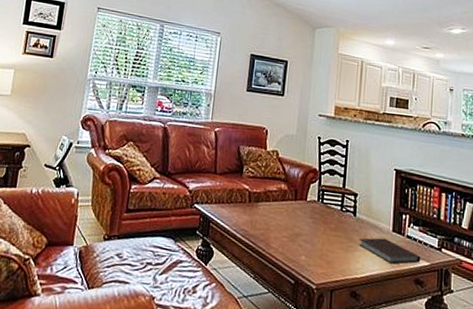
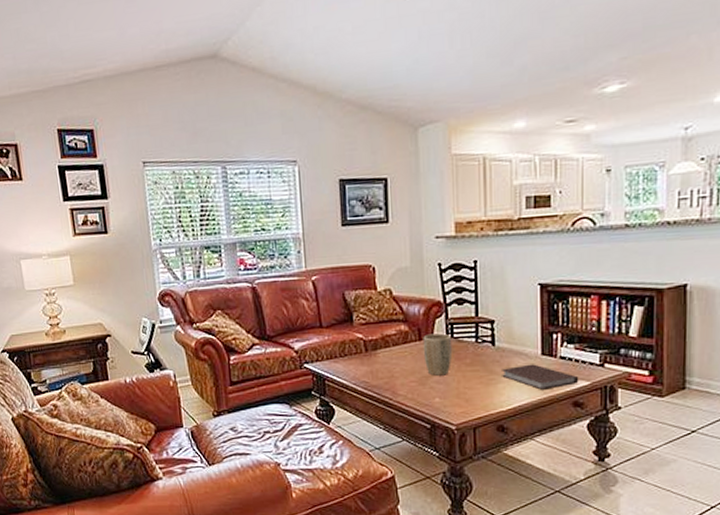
plant pot: none [296,196,322,236] -> present [423,333,453,376]

